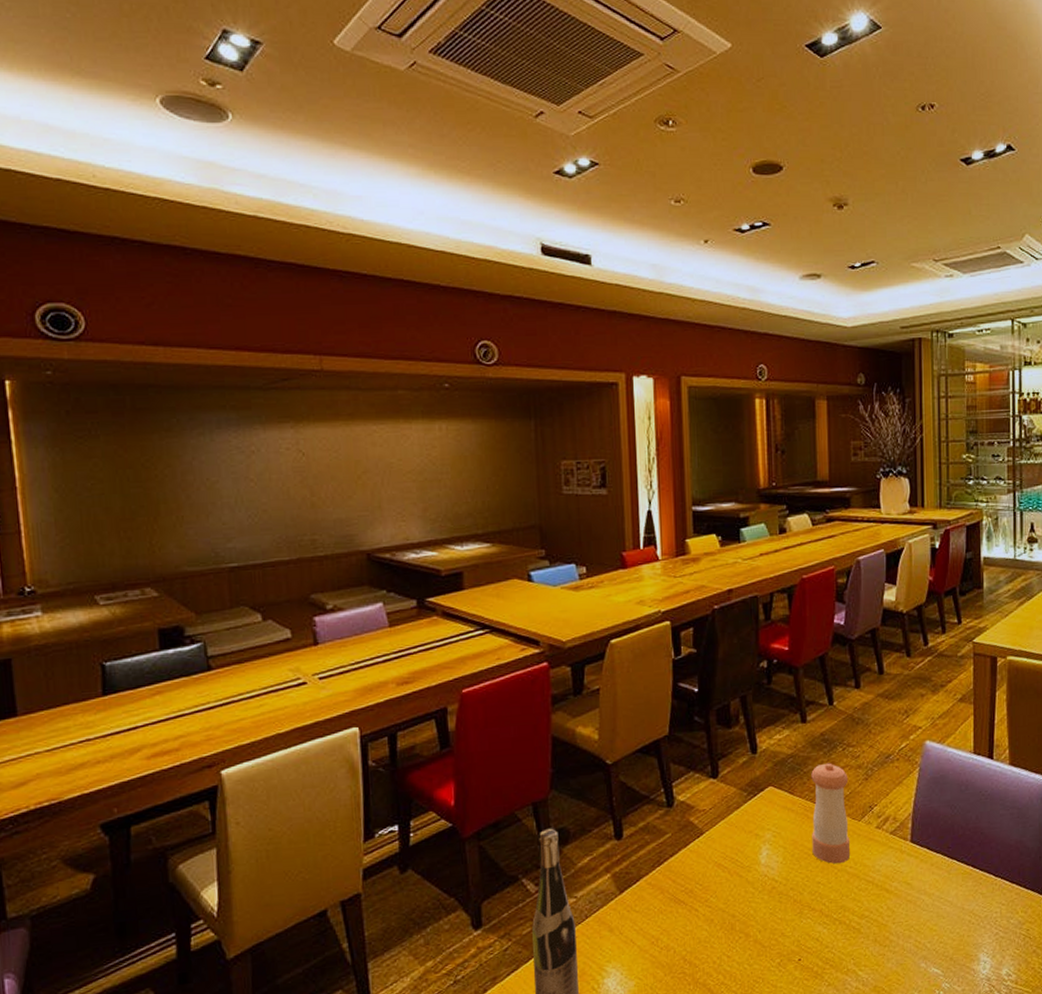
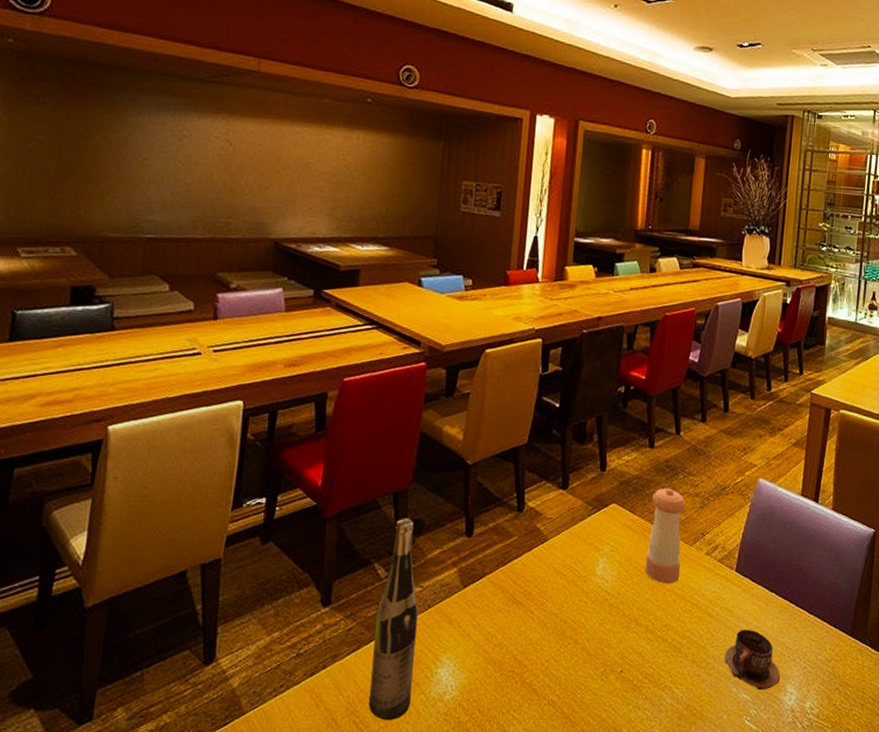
cup: none [908,901,971,963] -> present [724,629,780,690]

